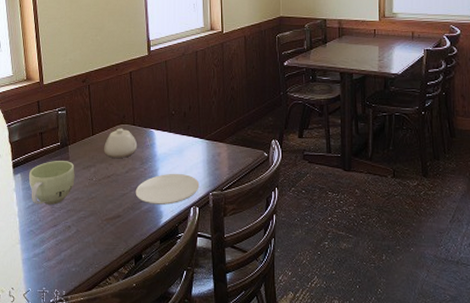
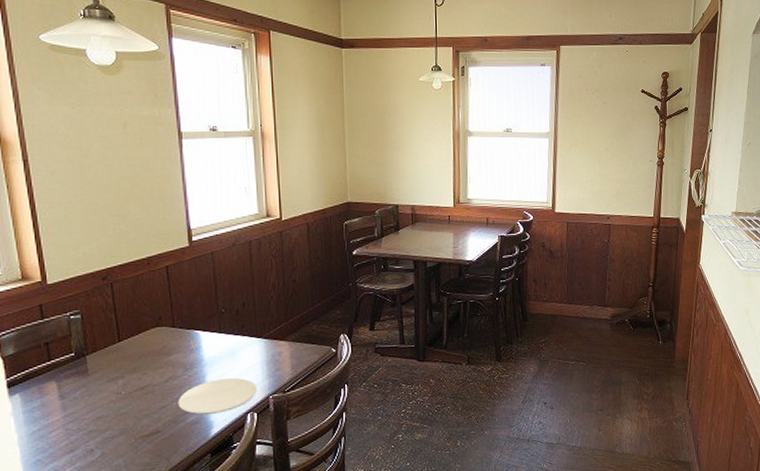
cup: present [29,161,75,205] -> none [32,374,97,429]
sugar bowl: present [104,128,138,159] -> none [135,331,179,367]

